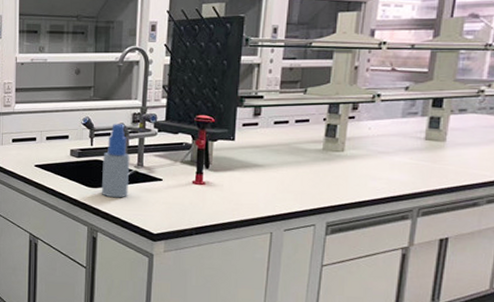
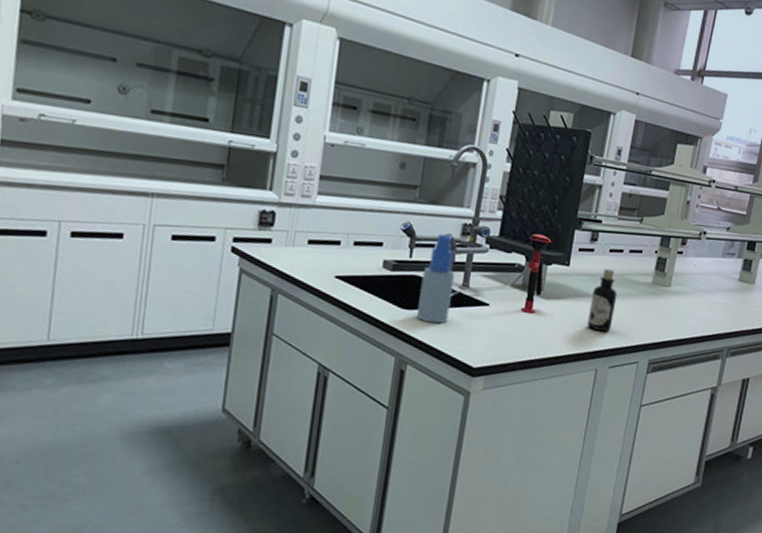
bottle: none [257,139,286,198] -> present [587,268,617,332]

